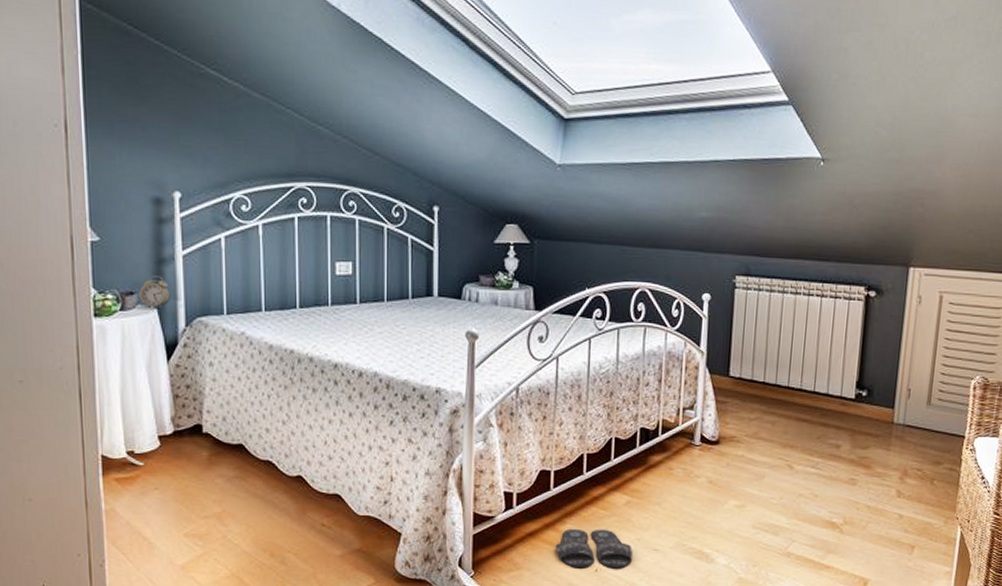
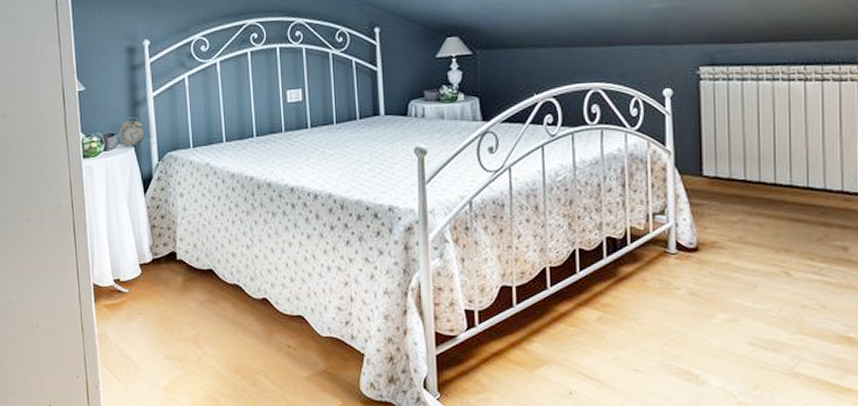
slippers: present [555,528,632,569] -> none [523,347,609,391]

